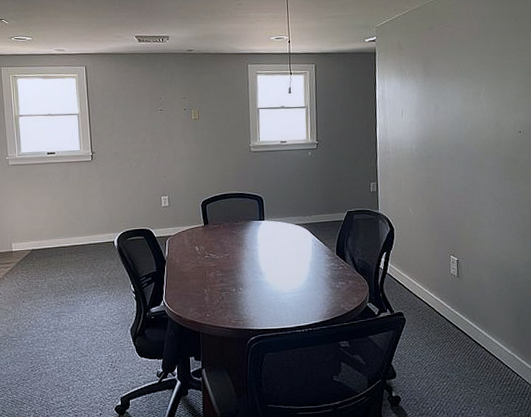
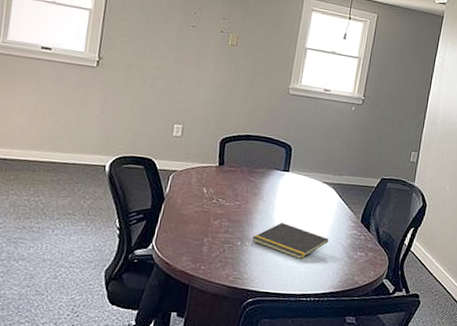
notepad: none [243,266,311,297] -> present [251,223,329,260]

